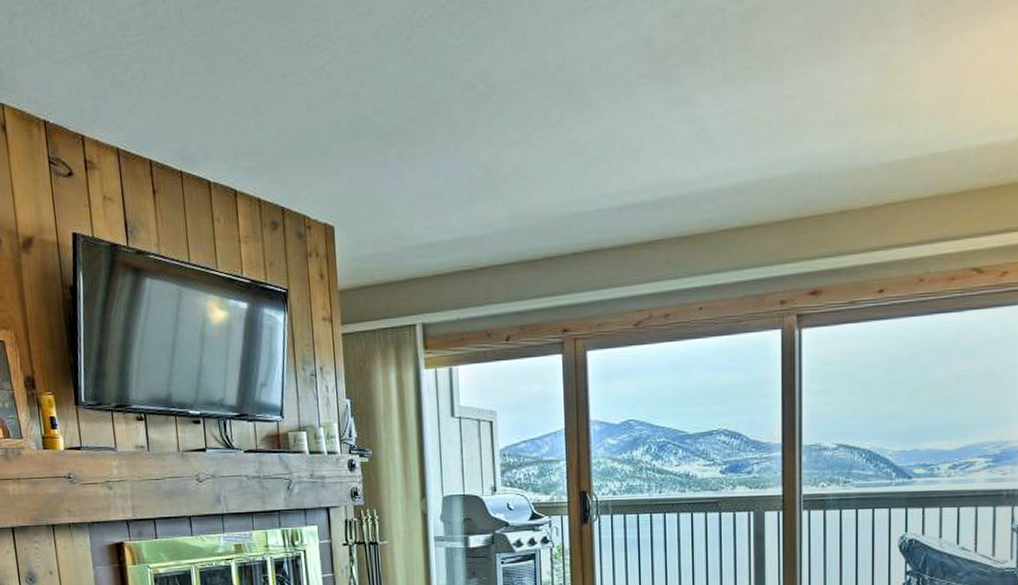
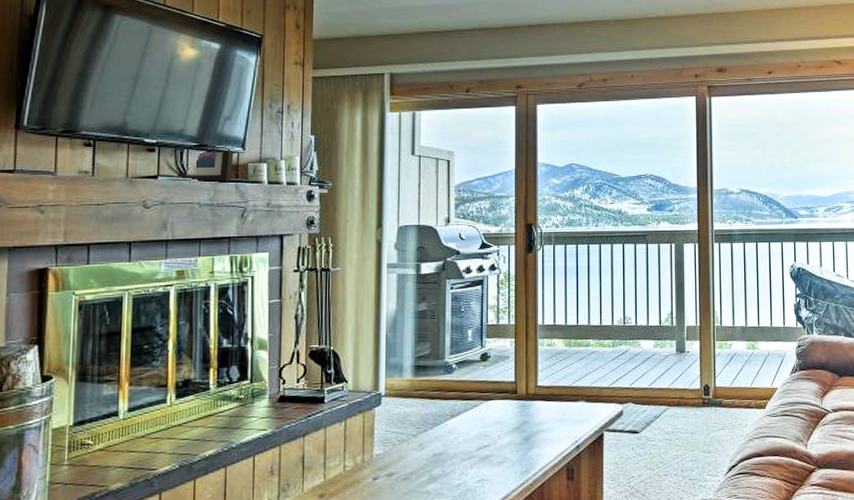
picture frame: none [223,418,274,456] -> present [177,150,234,184]

